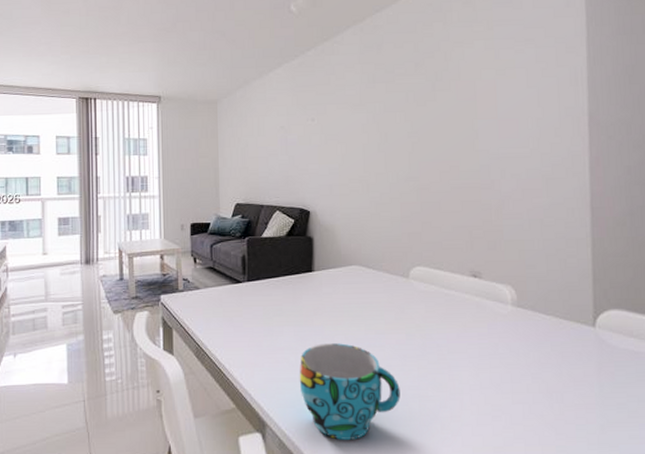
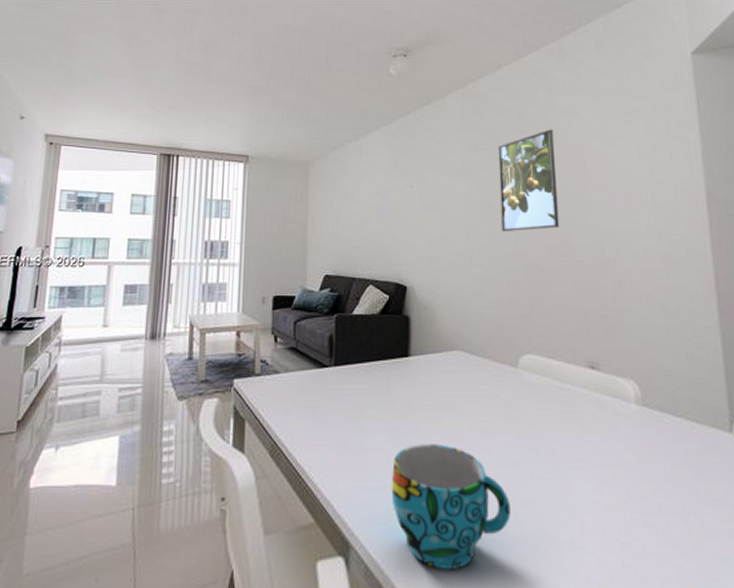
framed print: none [394,60,450,160] -> present [498,129,560,232]

